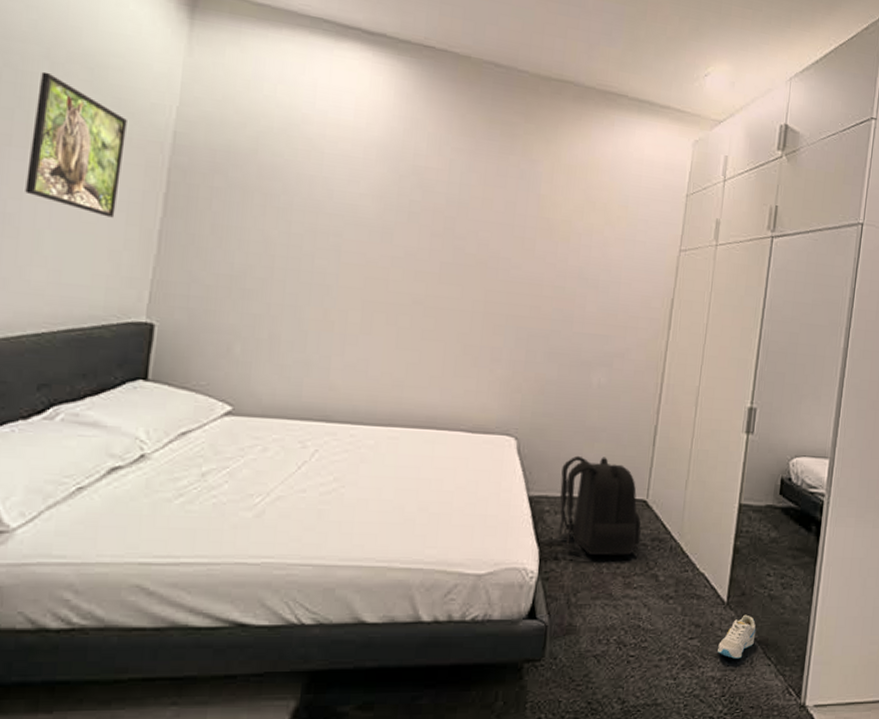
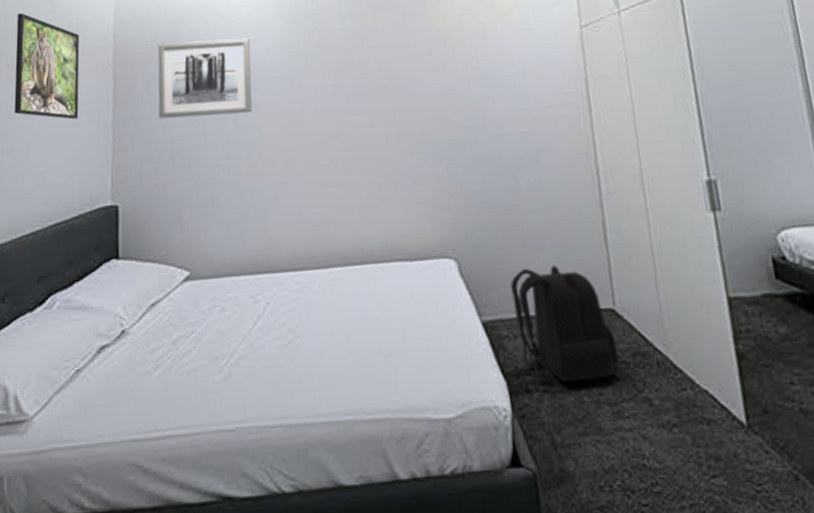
wall art: none [219,157,343,258] -> present [157,38,252,119]
sneaker: present [718,614,756,659] -> none [751,438,799,500]

